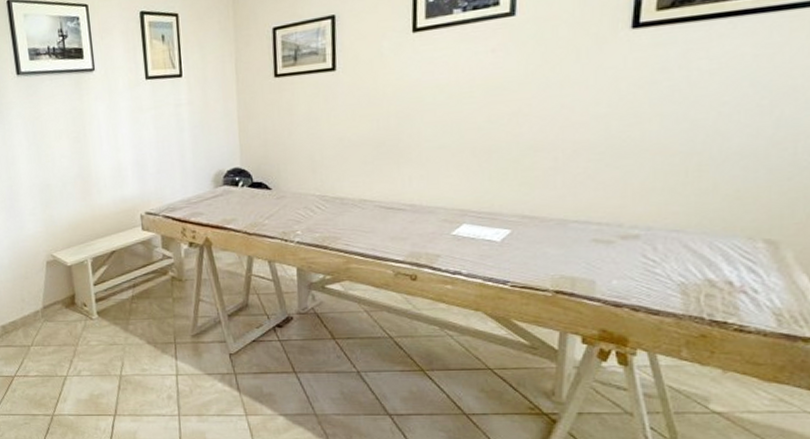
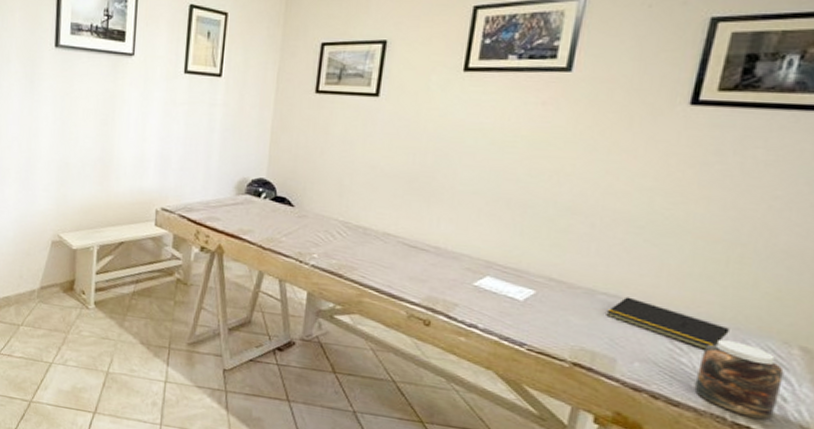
notepad: none [580,220,696,258] -> present [606,296,730,350]
jar: none [671,245,752,313] -> present [694,340,784,420]

